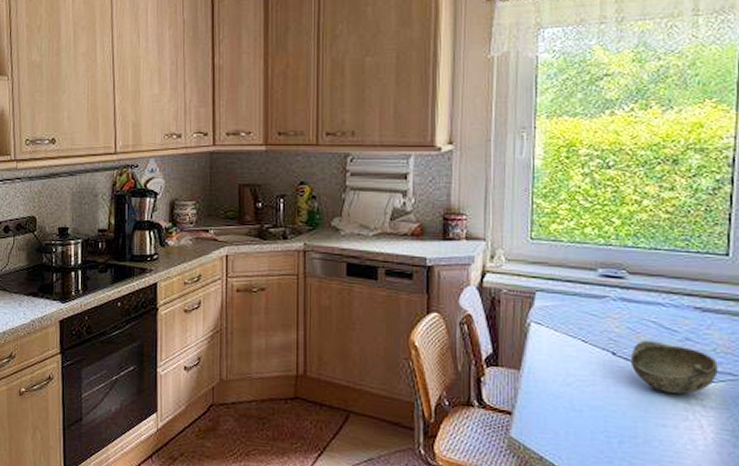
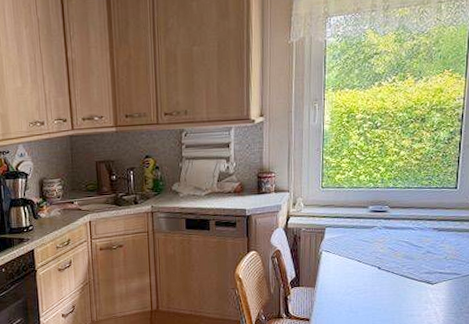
bowl: present [630,340,718,395] -> none [390,256,448,293]

